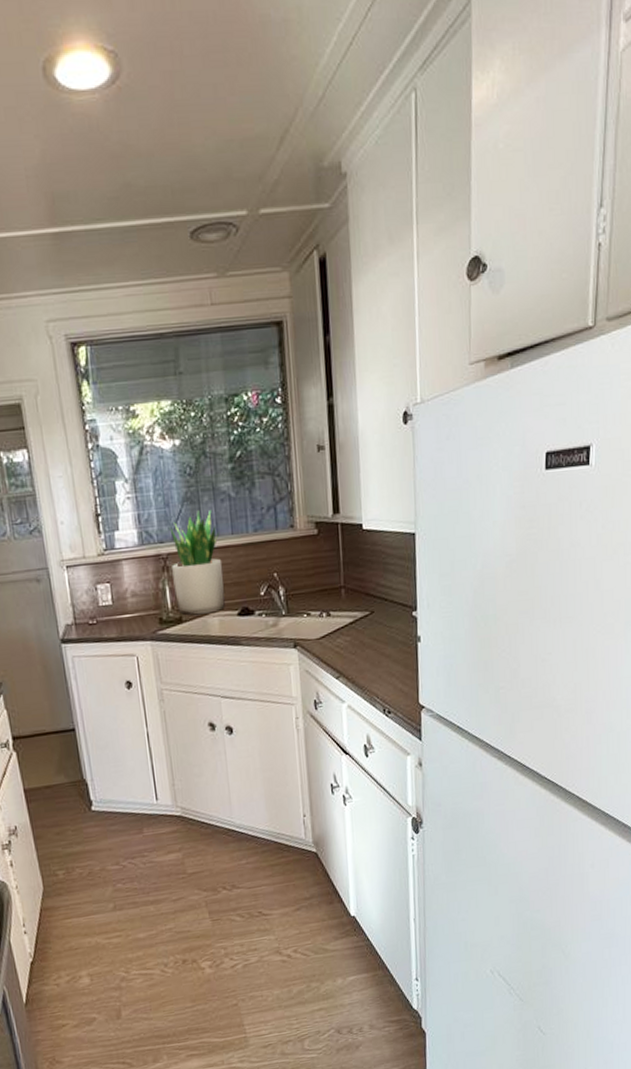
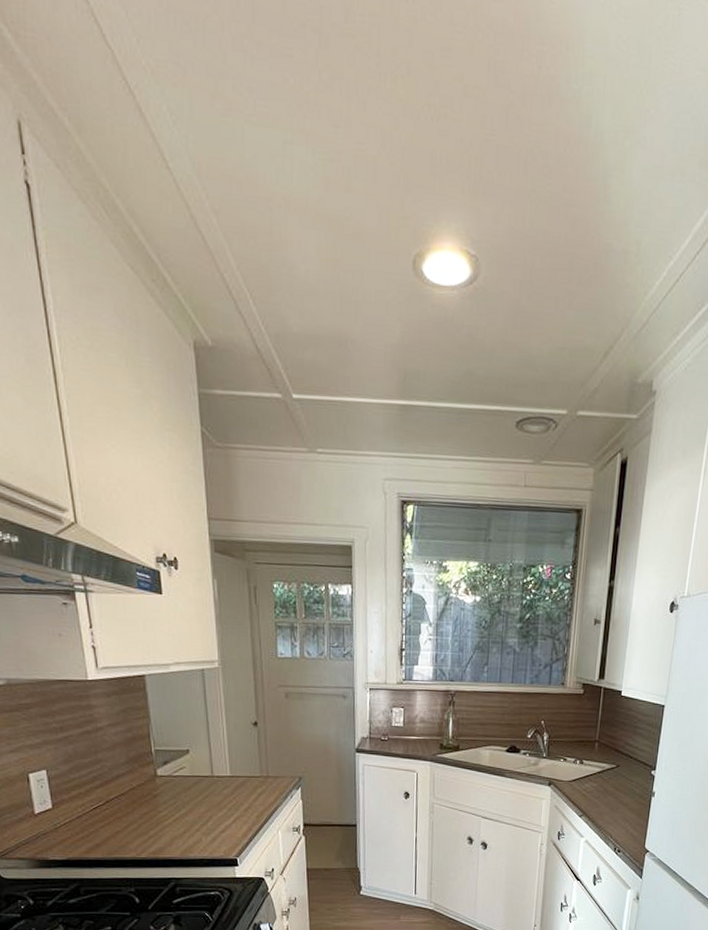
planter: present [169,509,225,616] -> none [456,659,502,746]

